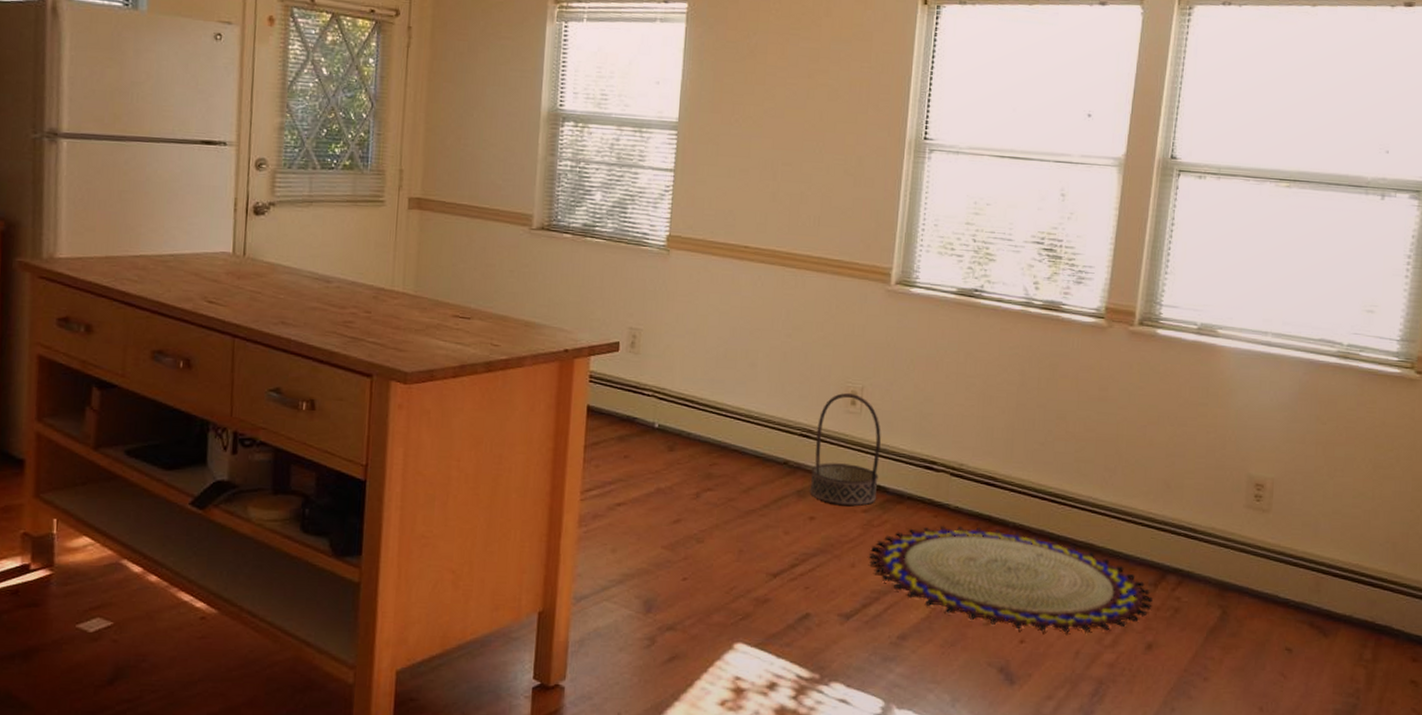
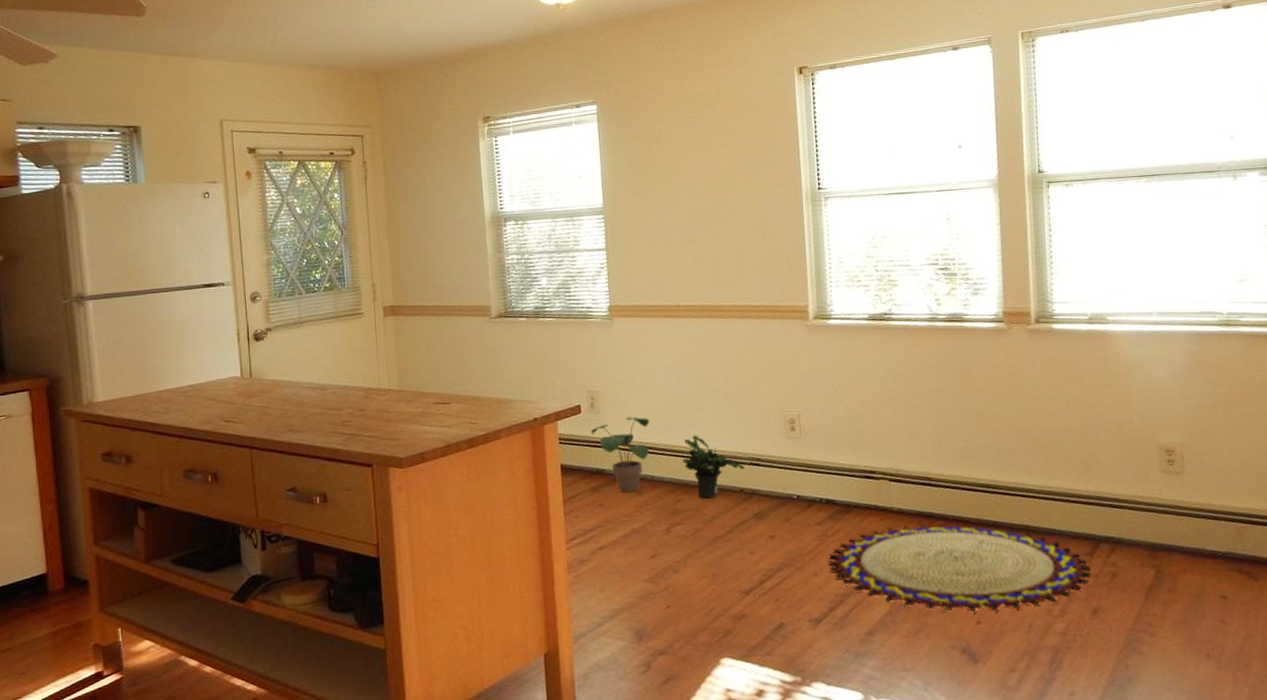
potted plant: none [626,363,695,447] -> present [591,416,650,493]
potted plant: none [725,394,794,467] -> present [682,435,746,499]
basket: present [809,393,881,507] -> none [764,421,827,522]

